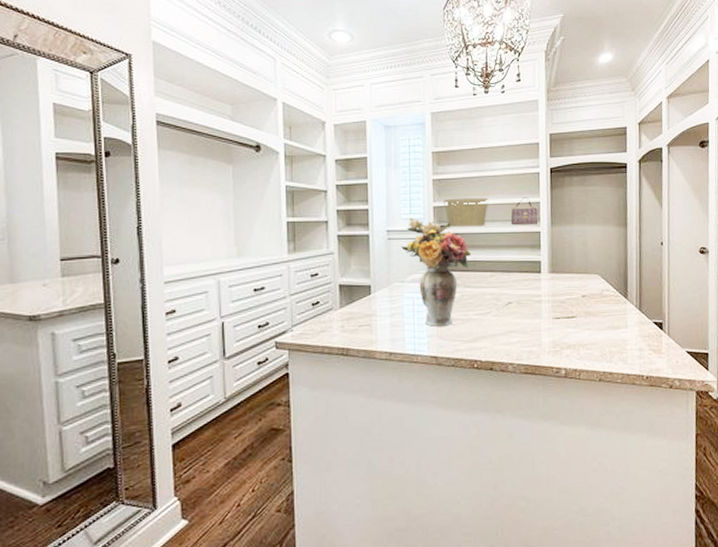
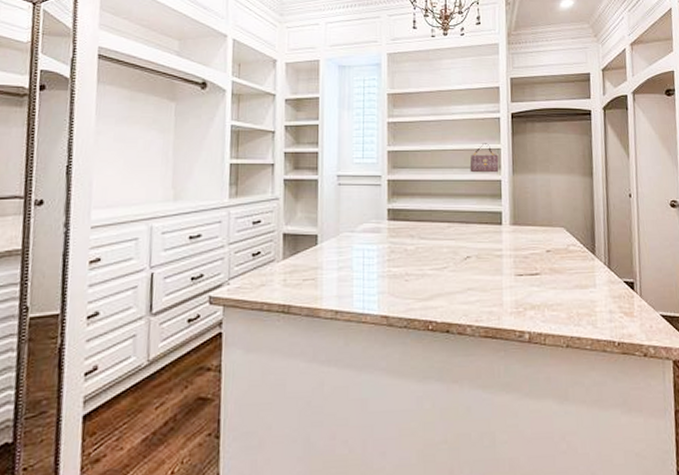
flower arrangement: present [401,218,471,327] -> none [352,163,428,282]
basket: present [444,197,488,227] -> none [399,142,446,173]

